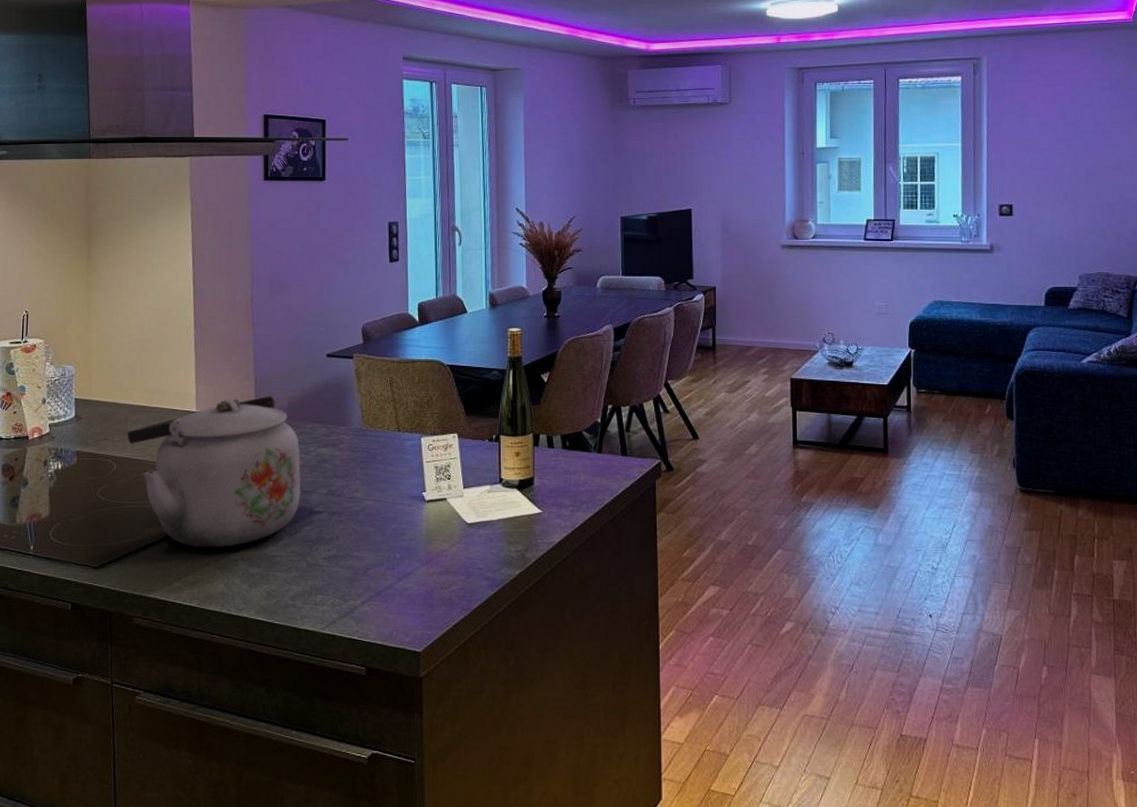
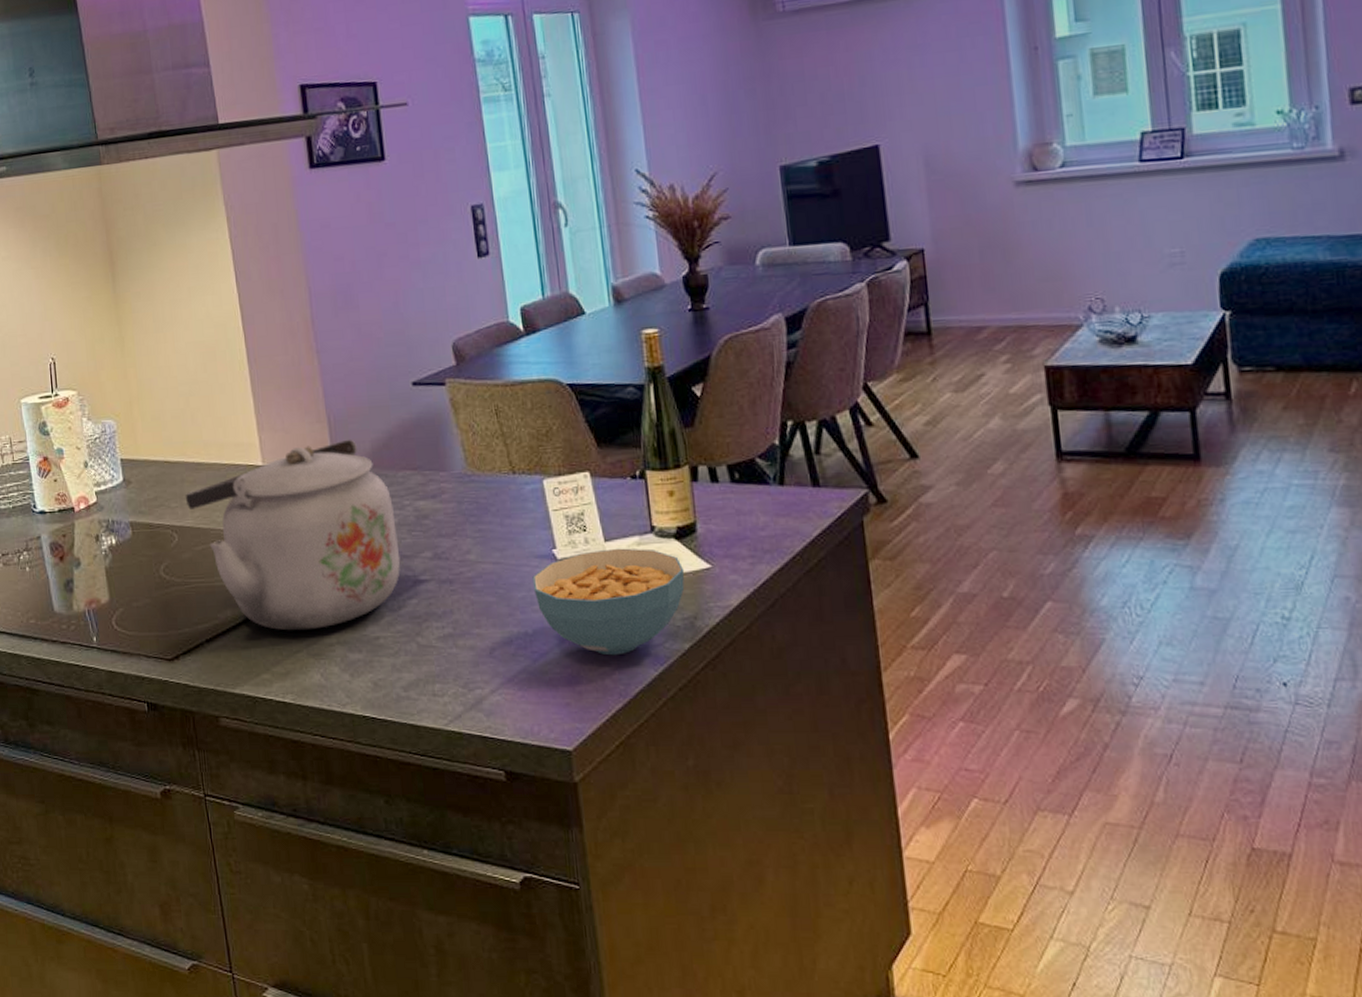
cereal bowl: none [404,494,522,578] -> present [532,548,685,656]

